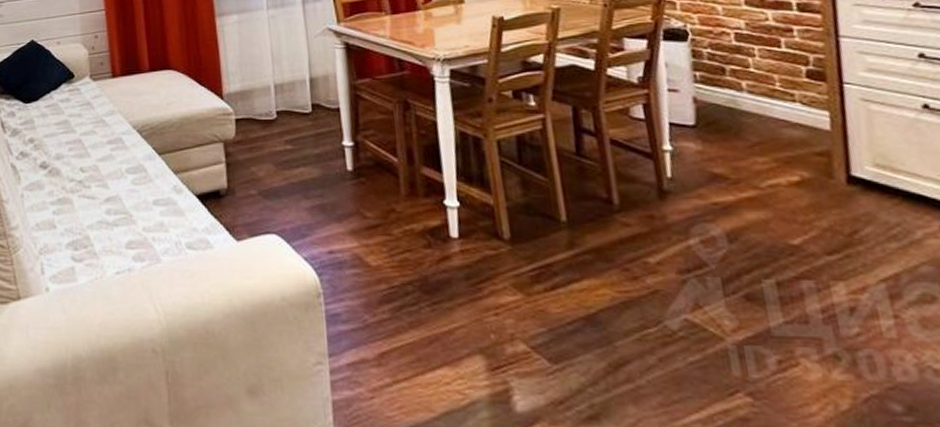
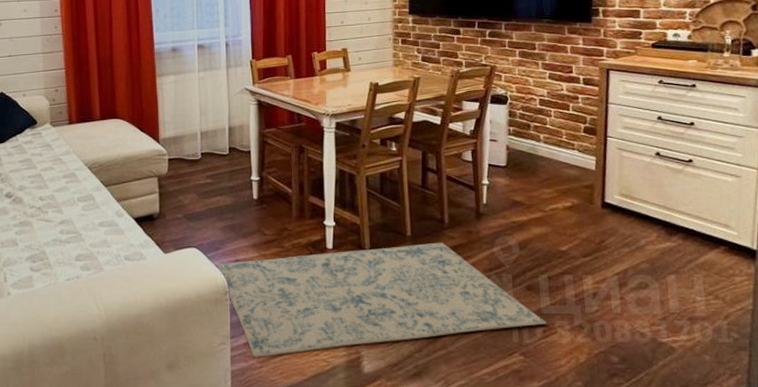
rug: none [305,230,782,384] -> present [217,242,547,357]

